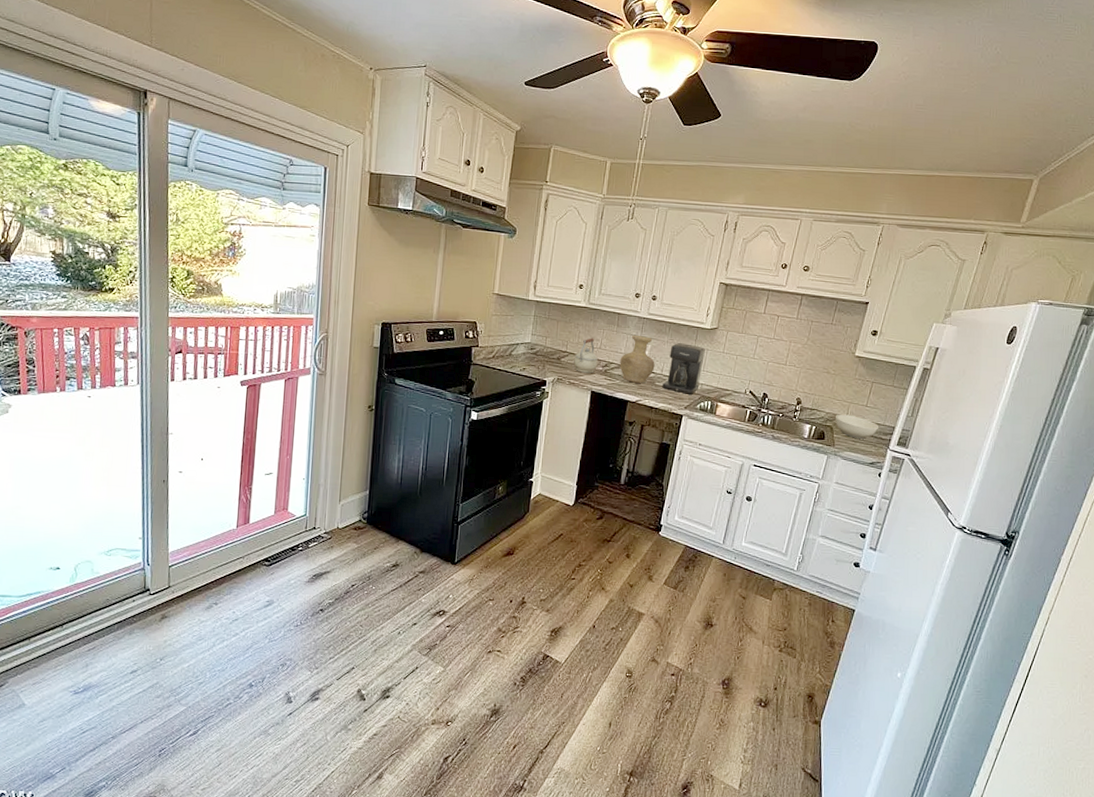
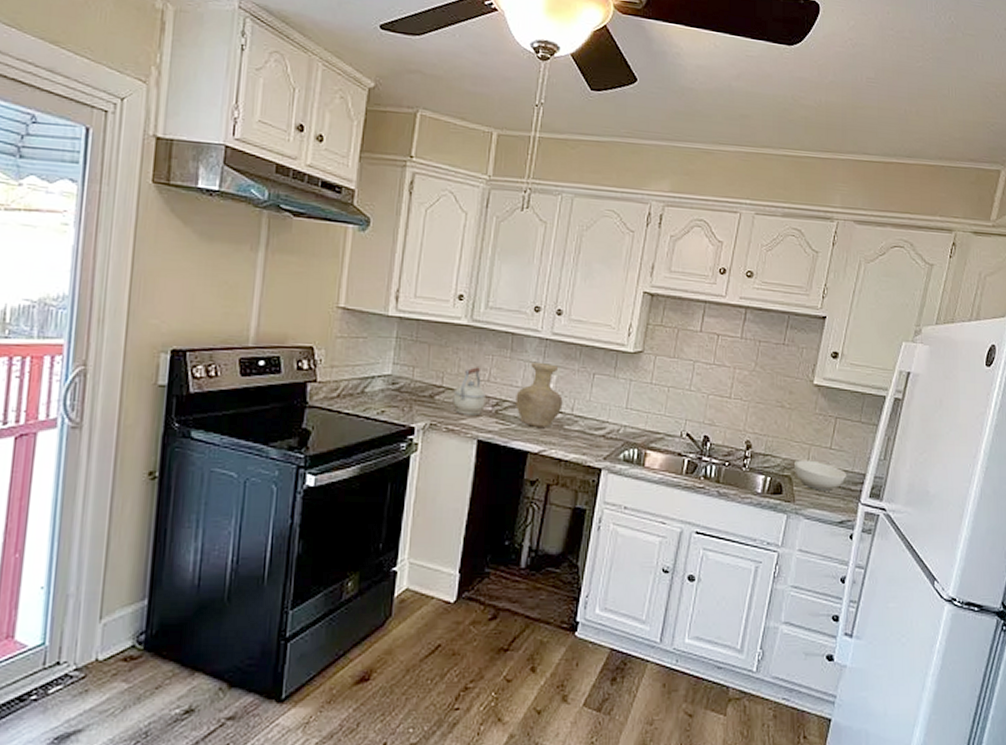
coffee maker: present [662,343,705,395] -> none [573,372,628,441]

